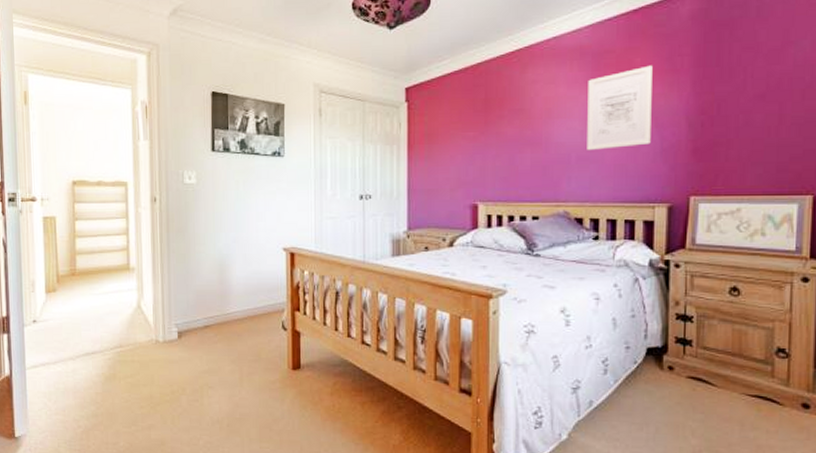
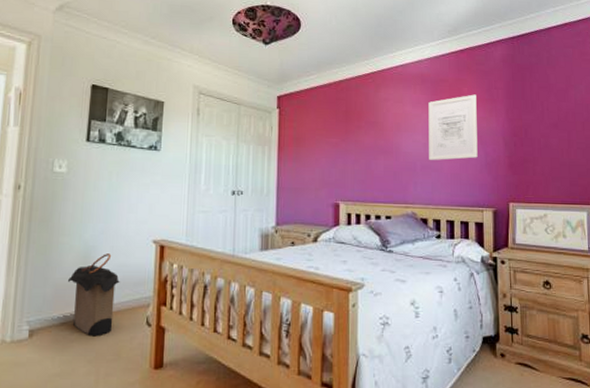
laundry hamper: none [207,261,254,339] -> present [68,254,120,337]

